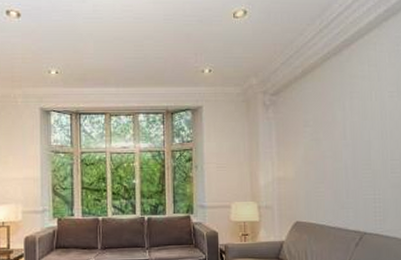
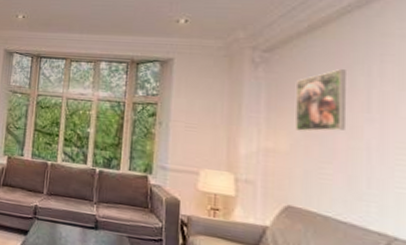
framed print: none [296,106,332,160] -> present [295,69,347,132]

